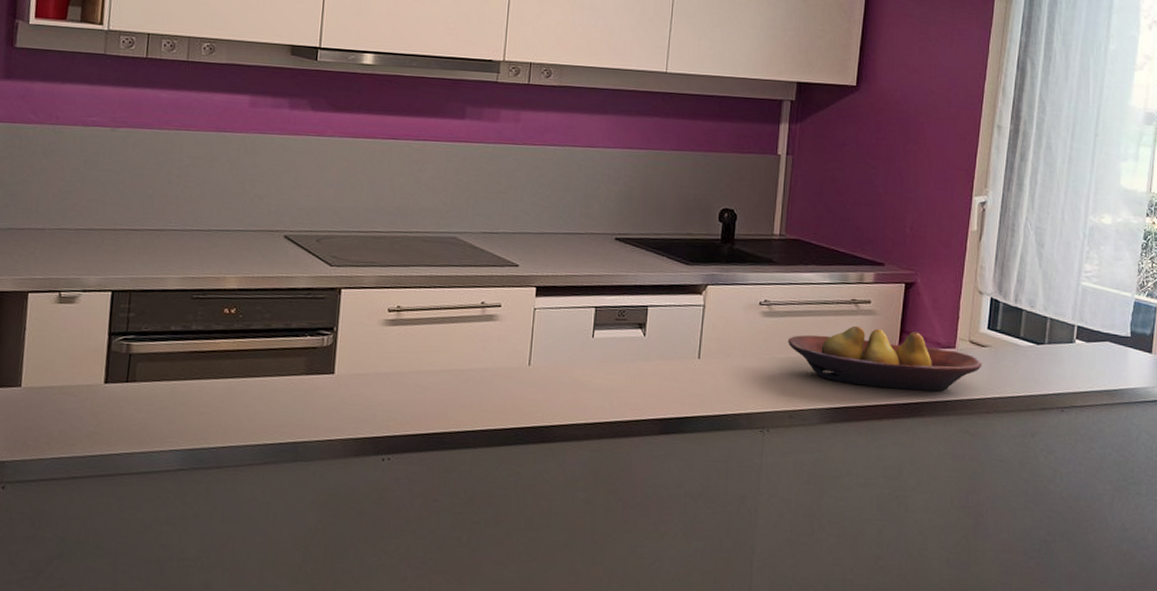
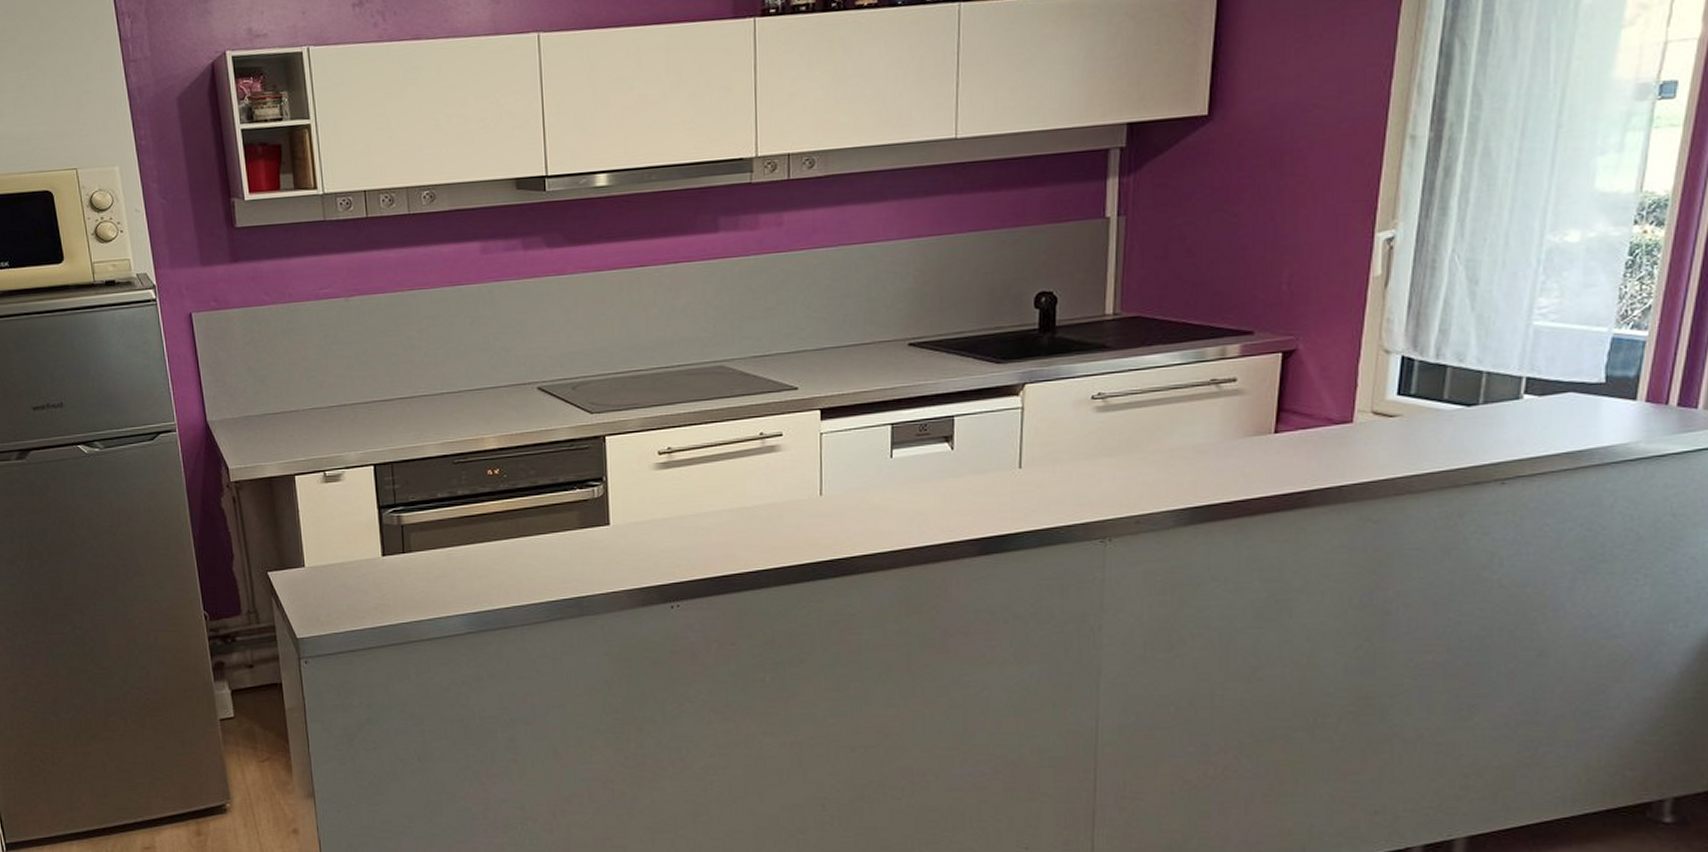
fruit bowl: present [788,325,982,392] -> none [1130,409,1390,479]

